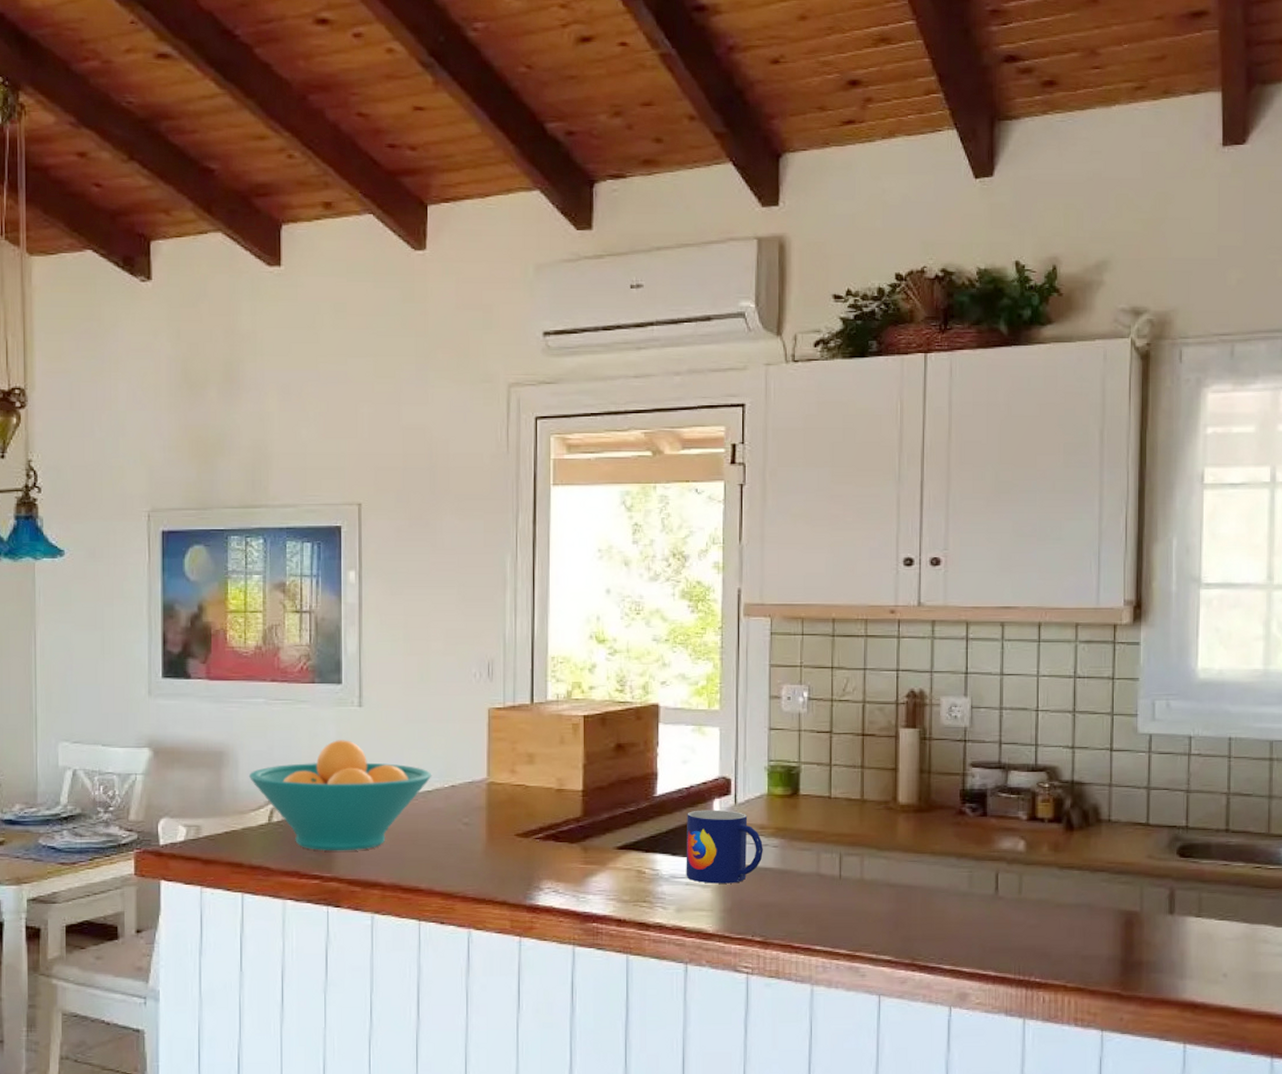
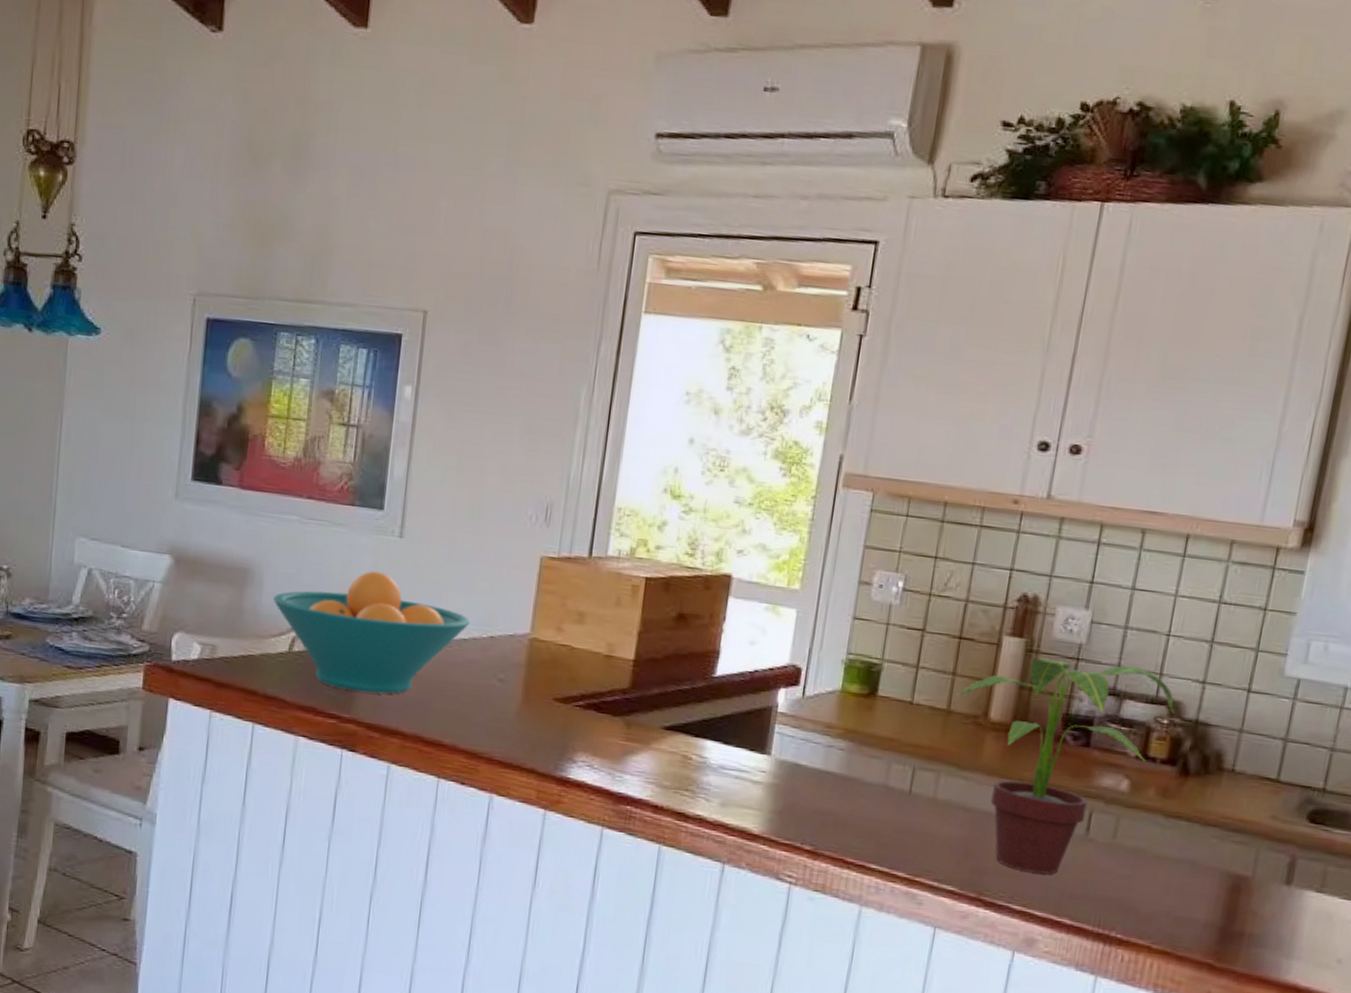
mug: present [686,809,763,884] -> none [736,698,828,784]
potted plant: none [866,742,1053,934] -> present [955,657,1175,874]

